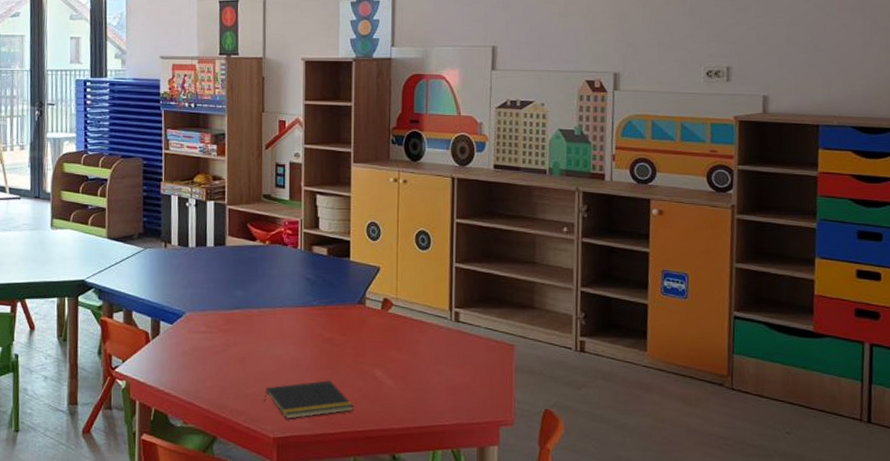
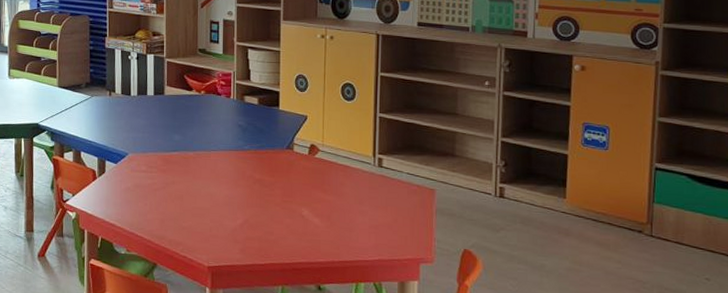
notepad: present [264,379,354,419] -> none [199,216,282,250]

